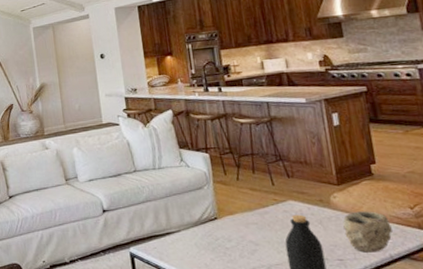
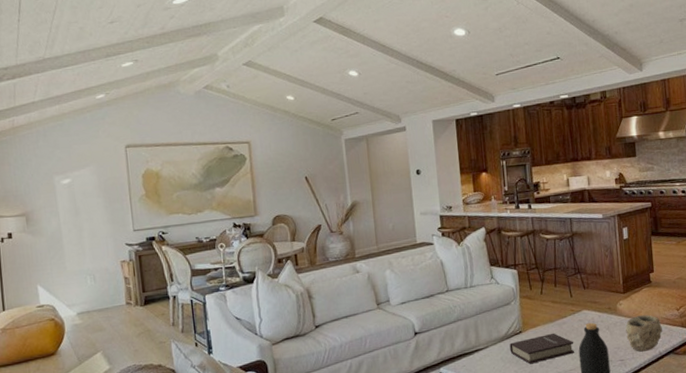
book: none [204,222,280,254] -> present [510,333,574,365]

